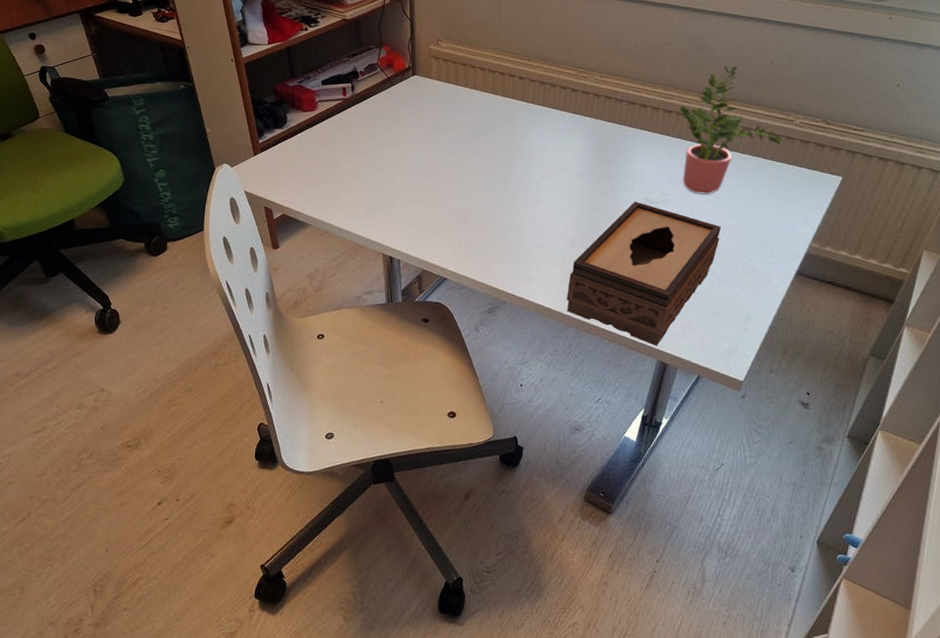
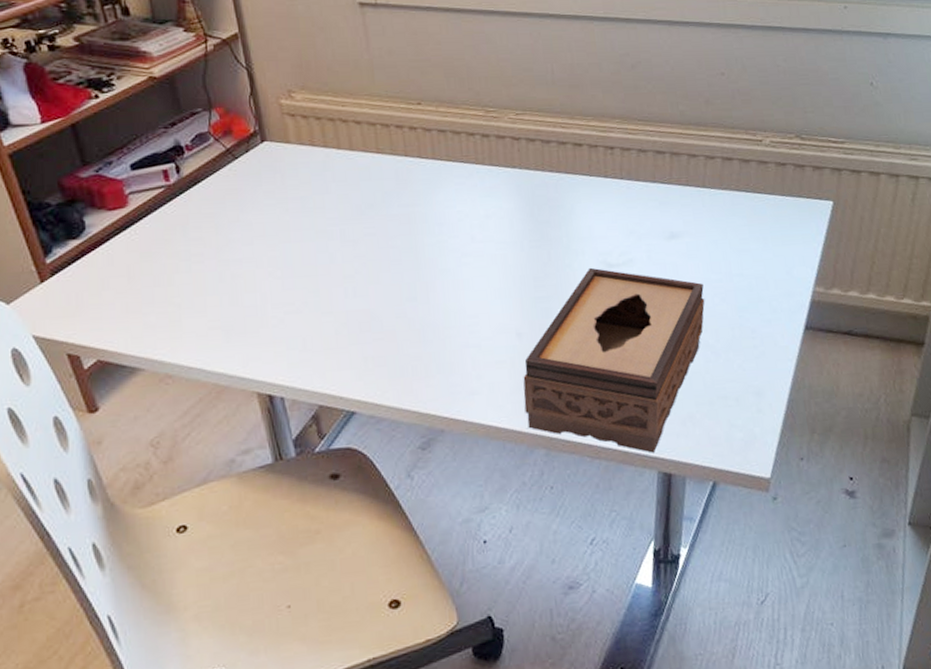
potted plant: present [679,66,782,195] -> none [622,82,754,247]

